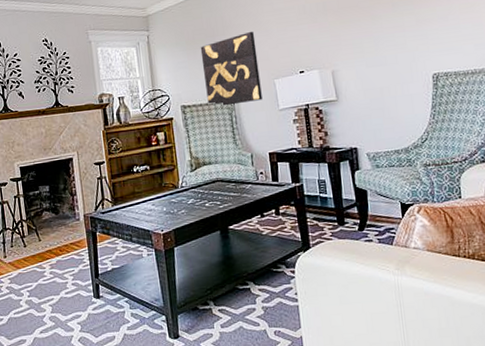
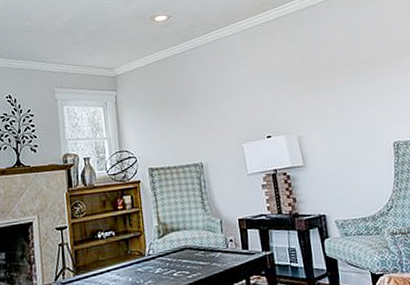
wall art: present [200,31,263,106] -> none [168,94,231,170]

